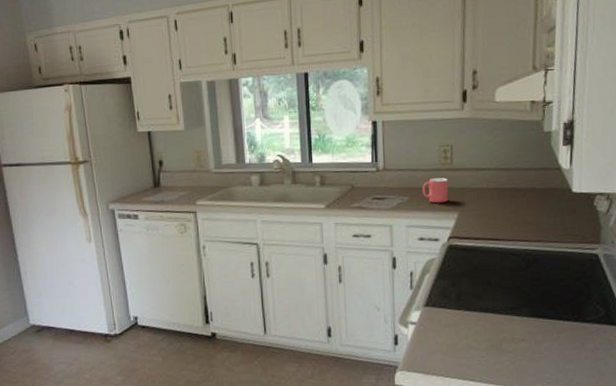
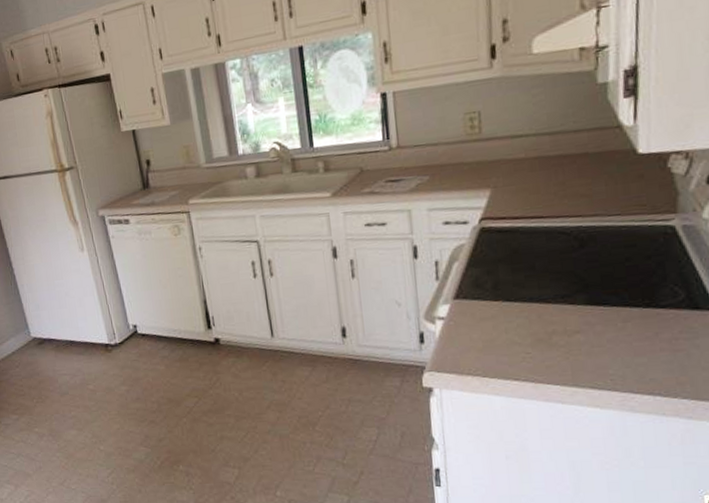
mug: present [422,178,449,203] -> none [444,150,478,181]

